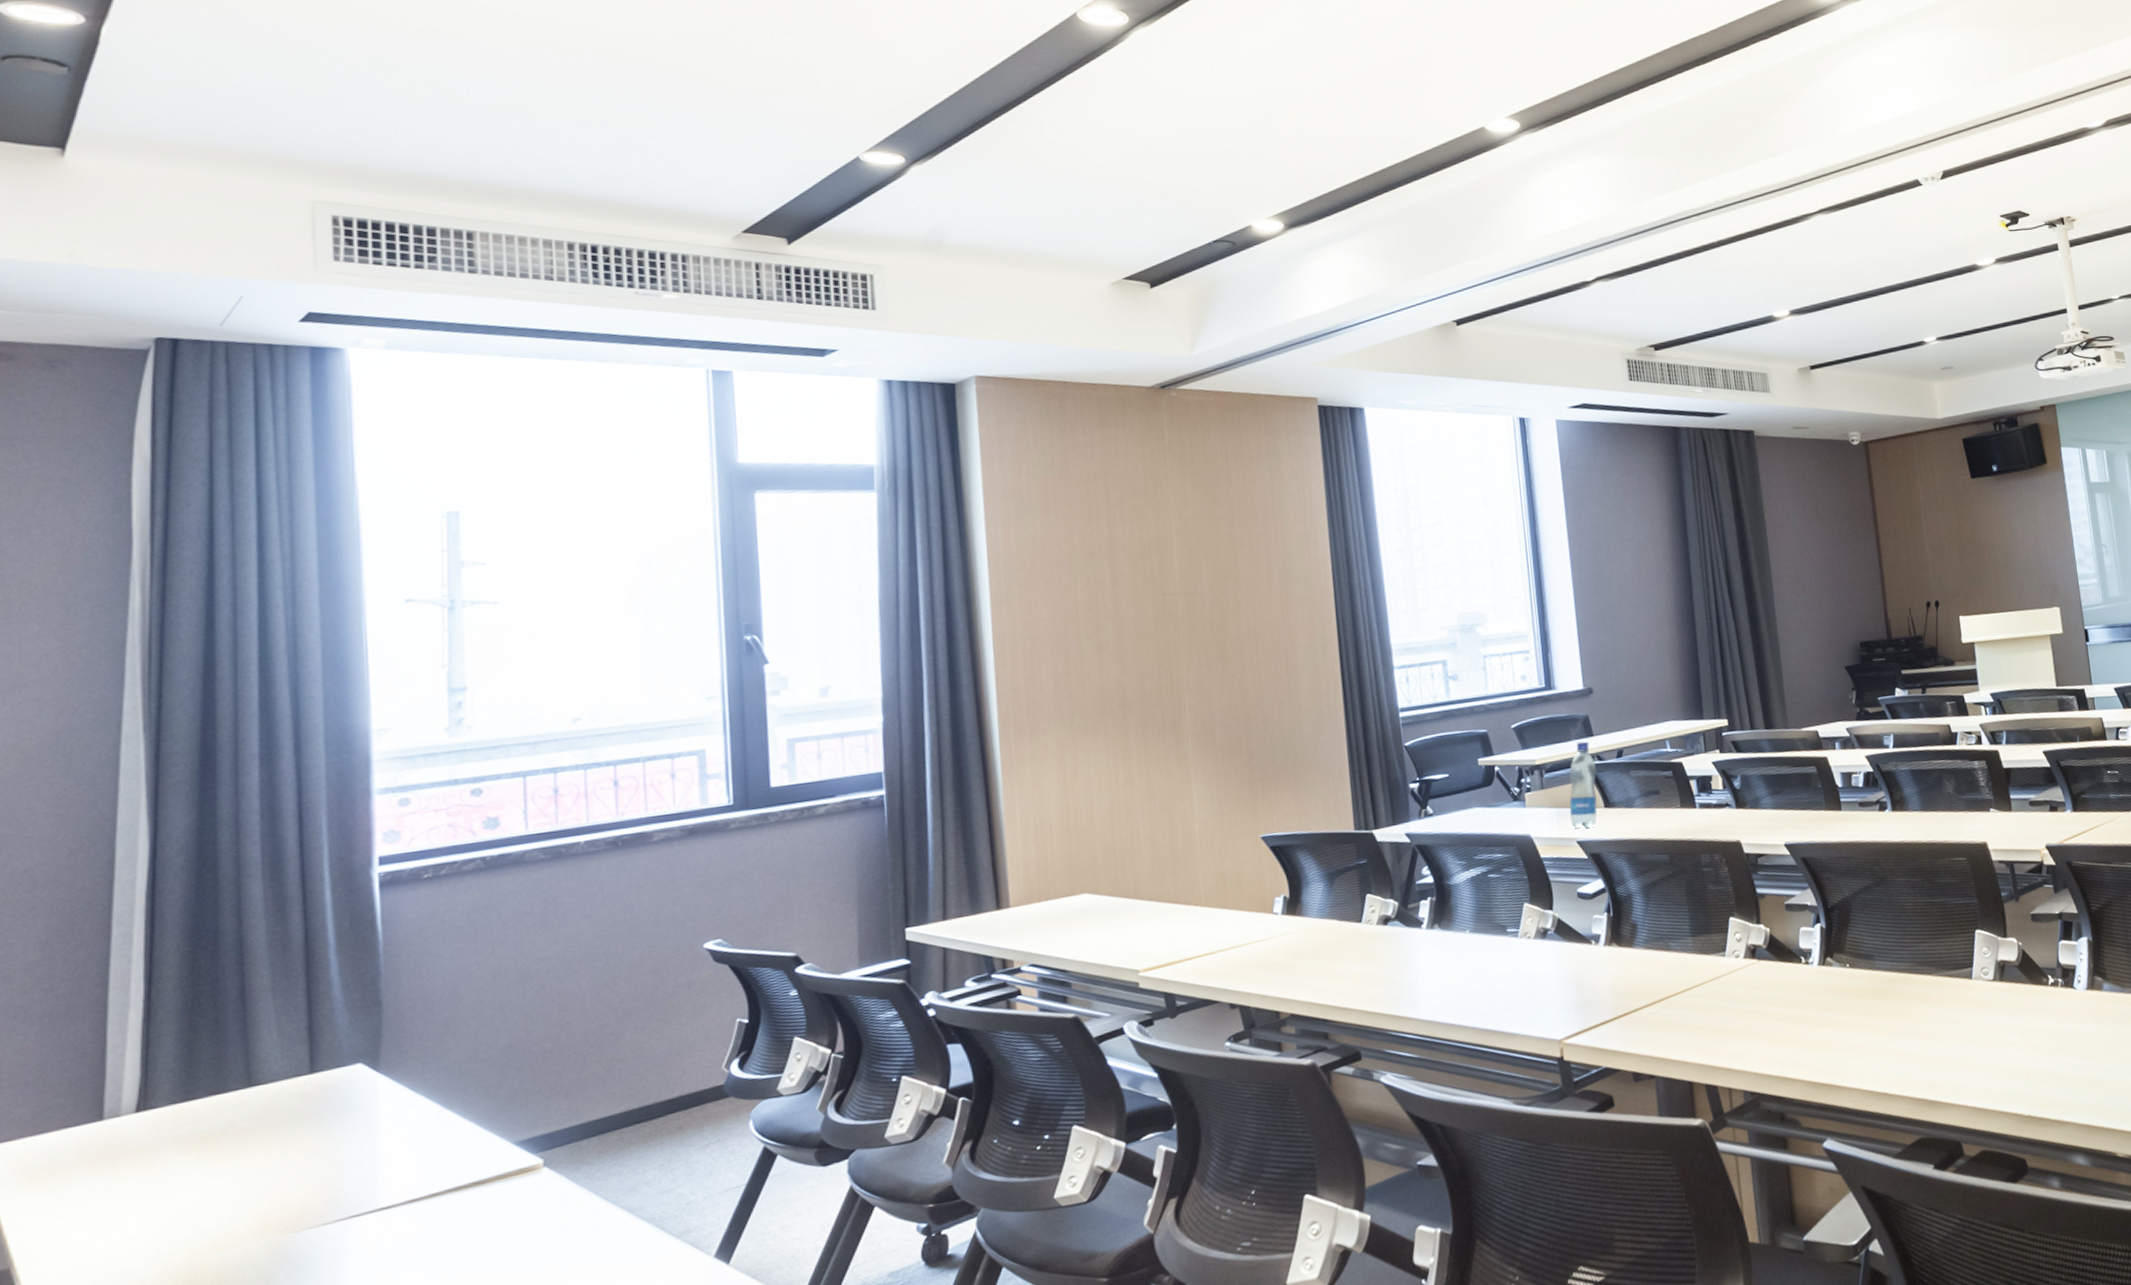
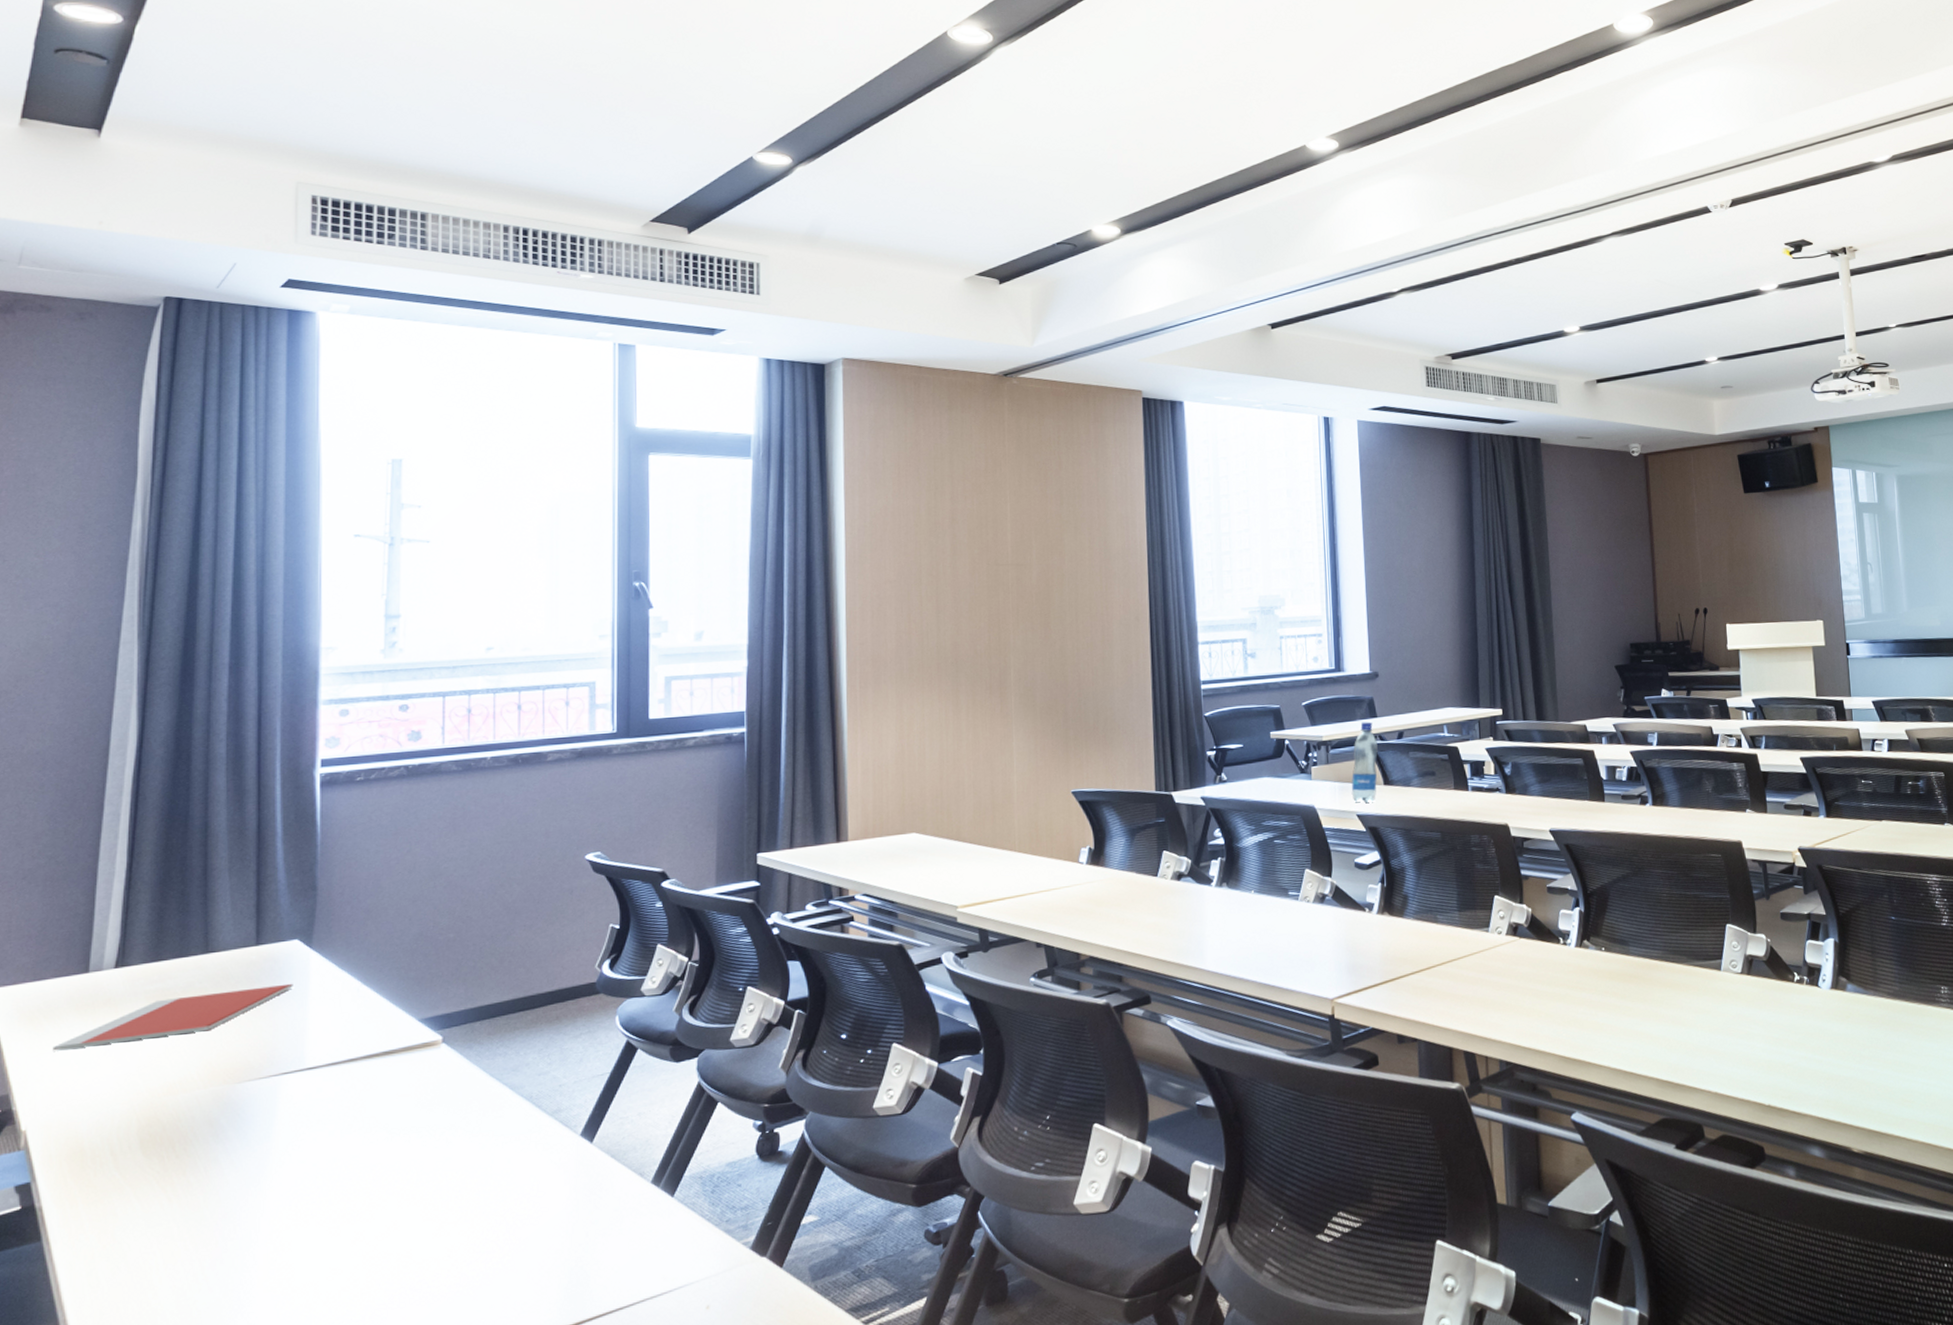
notebook: none [62,1113,359,1214] -> present [52,983,293,1051]

